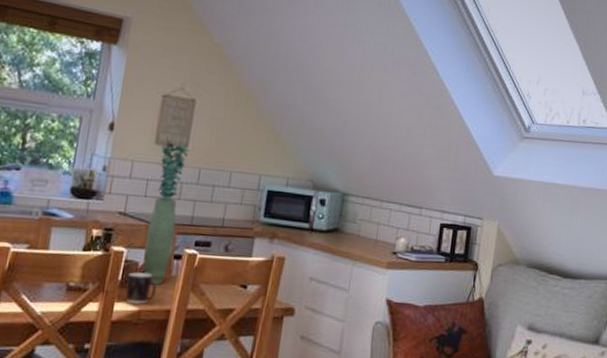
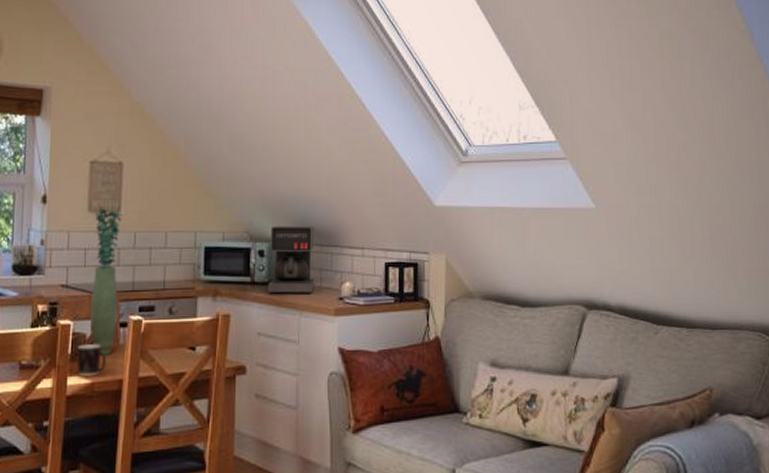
coffee maker: none [324,177,377,246] -> present [267,225,315,295]

